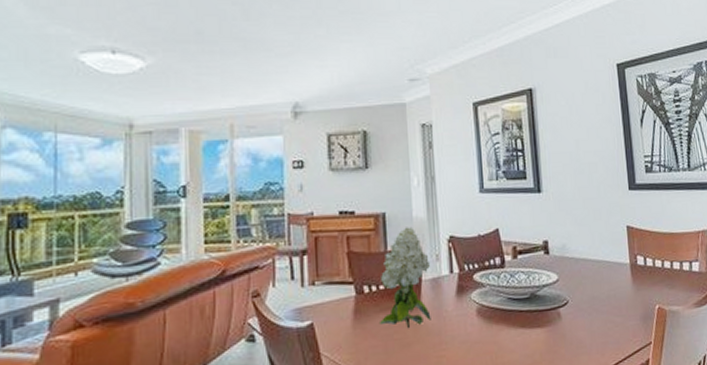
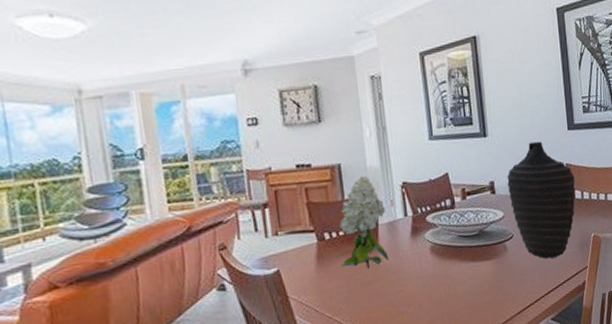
decorative vase: none [562,200,638,331] -> present [507,141,576,259]

